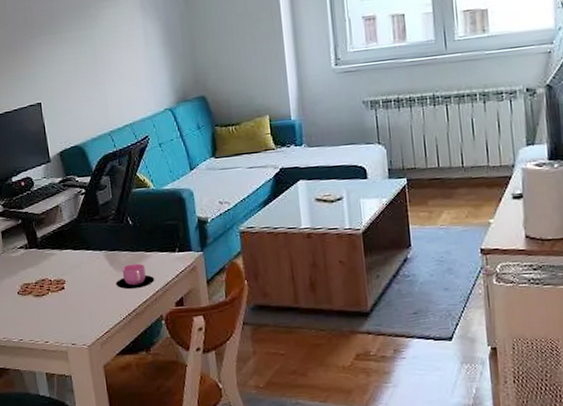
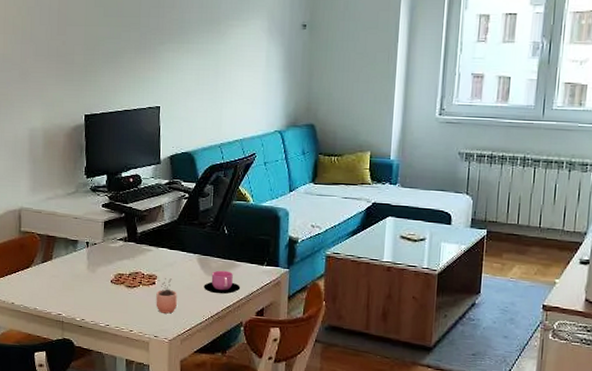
cocoa: none [67,280,91,319] -> present [156,278,177,314]

